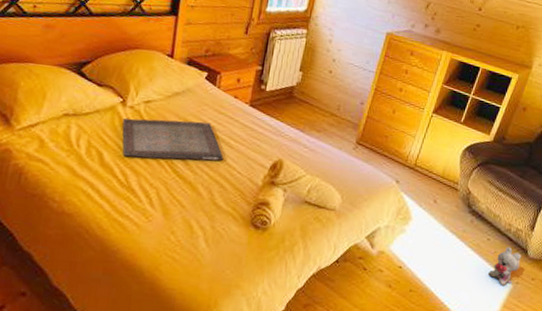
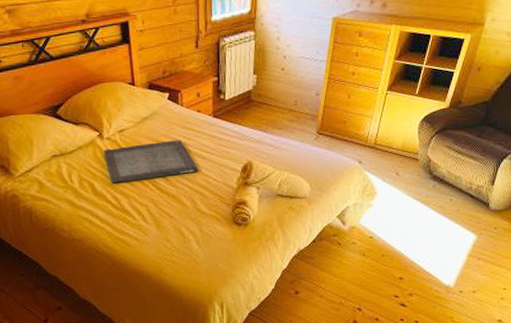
plush toy: present [488,246,521,287] -> none [453,203,483,239]

